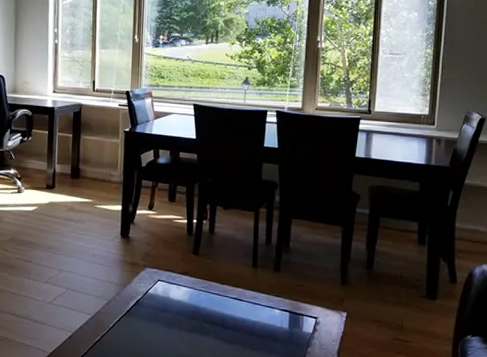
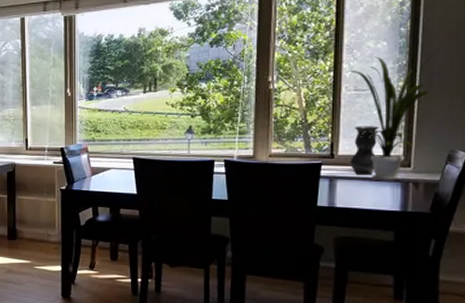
vase: none [384,86,409,131] -> present [350,126,379,175]
house plant: none [387,22,460,137] -> present [350,49,439,181]

